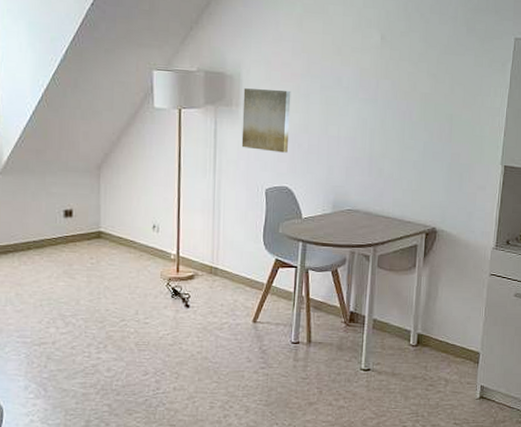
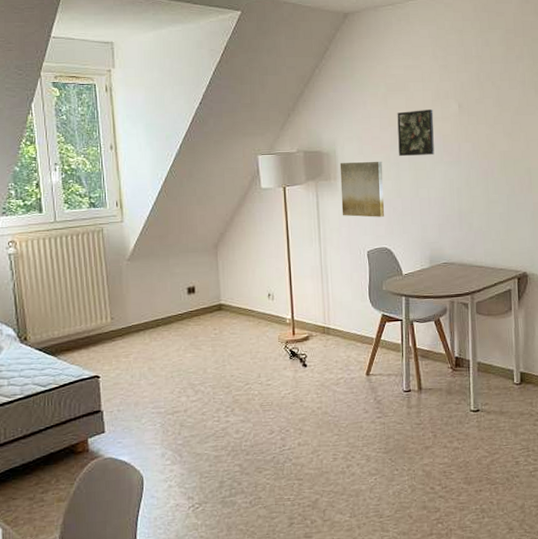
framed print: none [310,37,353,89] -> present [397,110,435,157]

